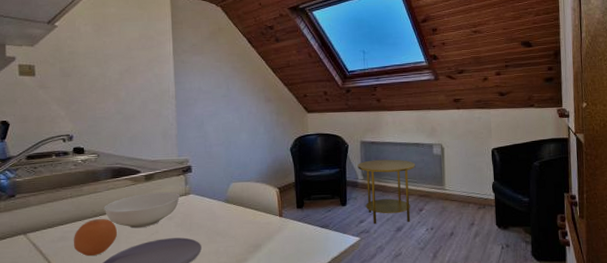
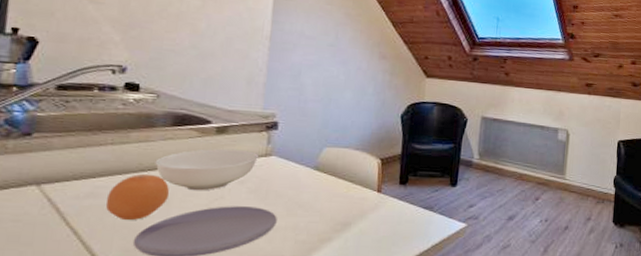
side table: present [357,159,416,225] -> none [474,138,538,211]

